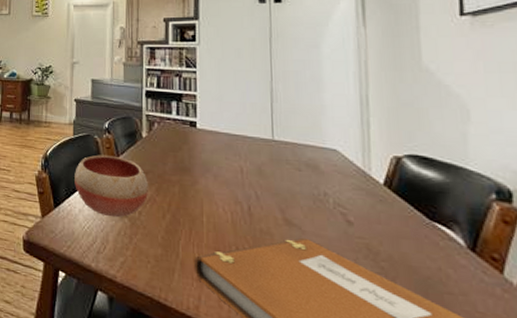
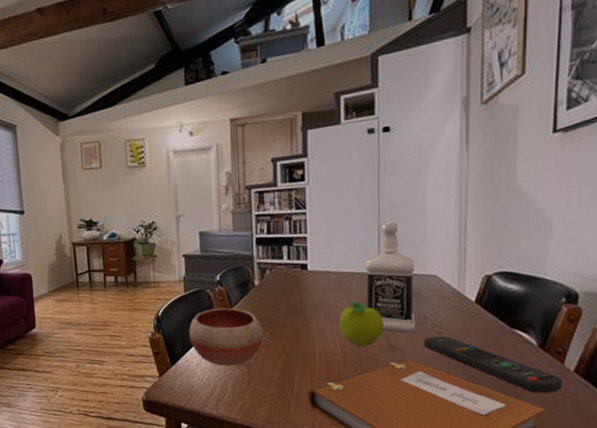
fruit: none [229,166,280,218] -> present [339,301,385,347]
bottle: none [258,89,315,209] -> present [366,222,415,333]
remote control: none [325,216,505,308] -> present [424,336,563,393]

